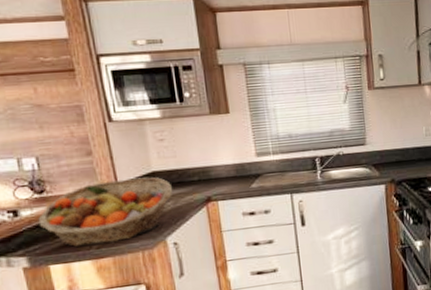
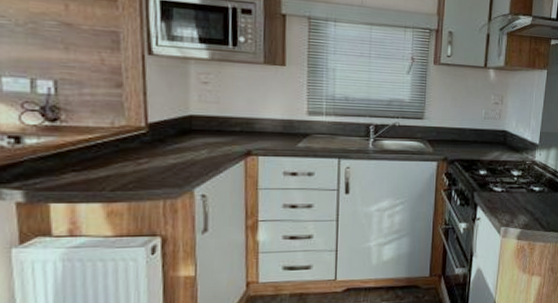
fruit basket: present [38,177,173,247] -> none [44,118,210,187]

